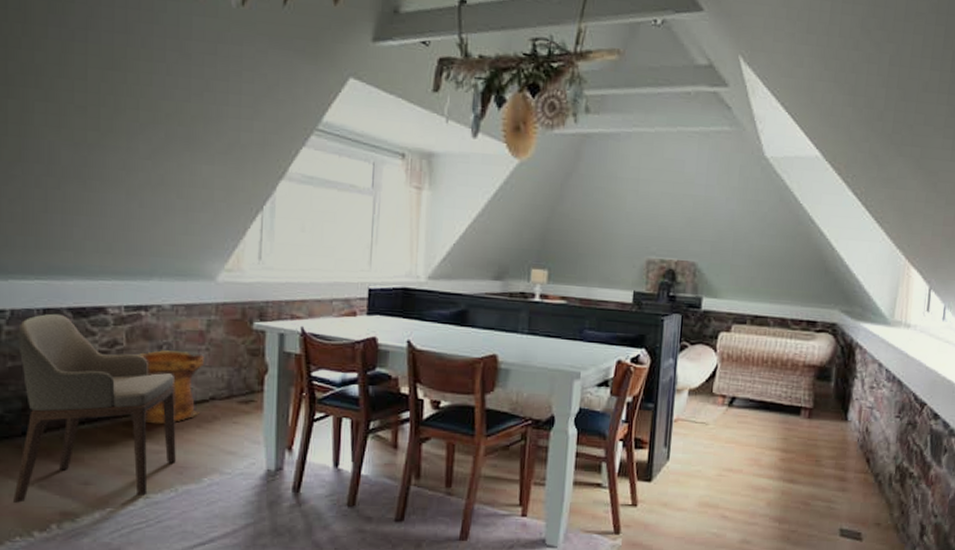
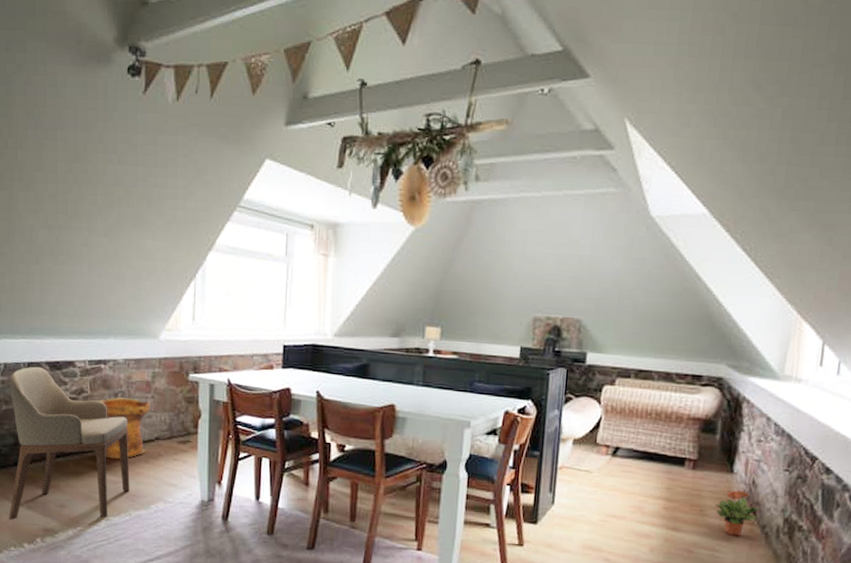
potted plant: none [830,438,874,486] -> present [715,490,760,536]

